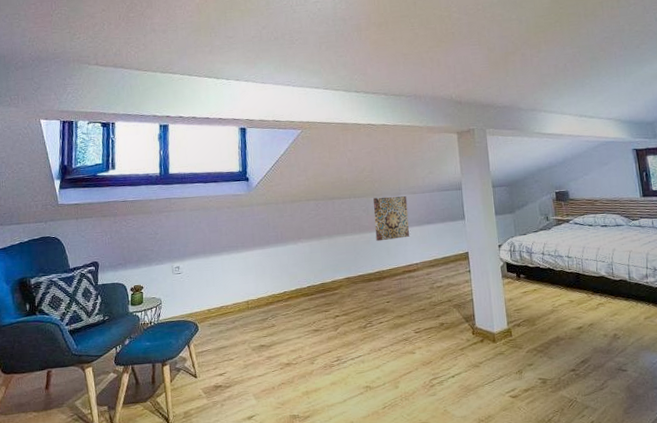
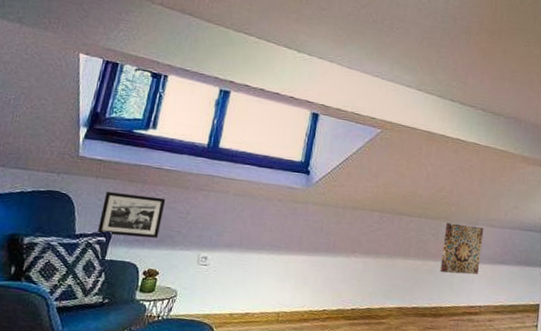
picture frame: none [86,225,137,265] -> present [97,191,166,238]

